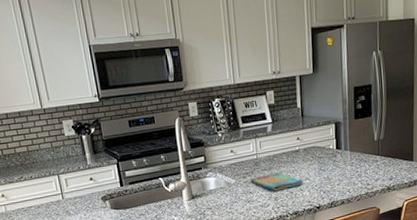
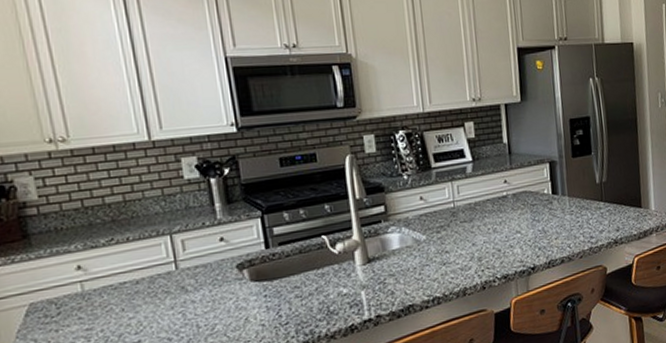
dish towel: present [251,172,304,191] -> none [446,224,514,249]

